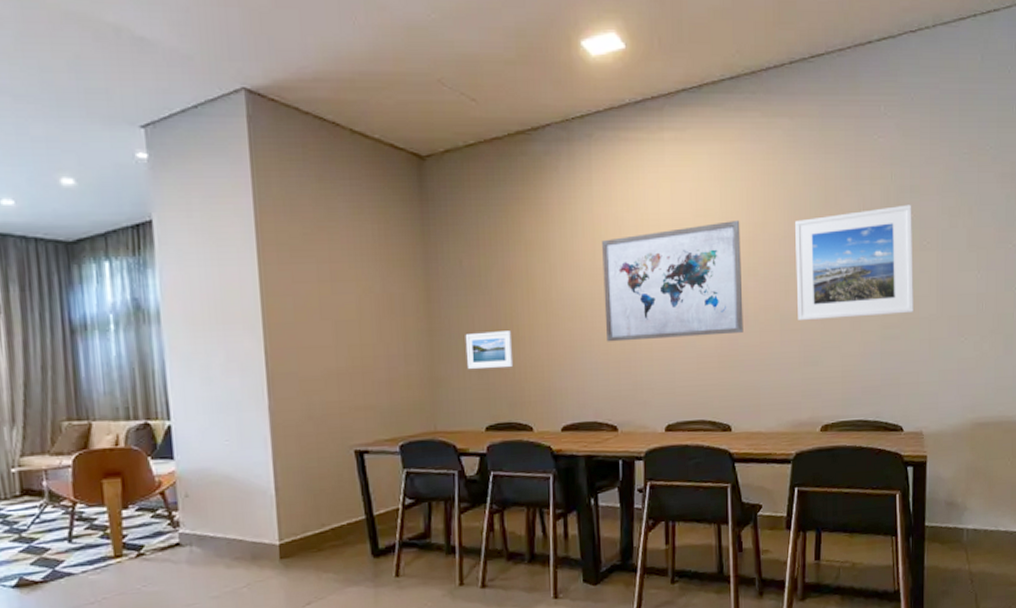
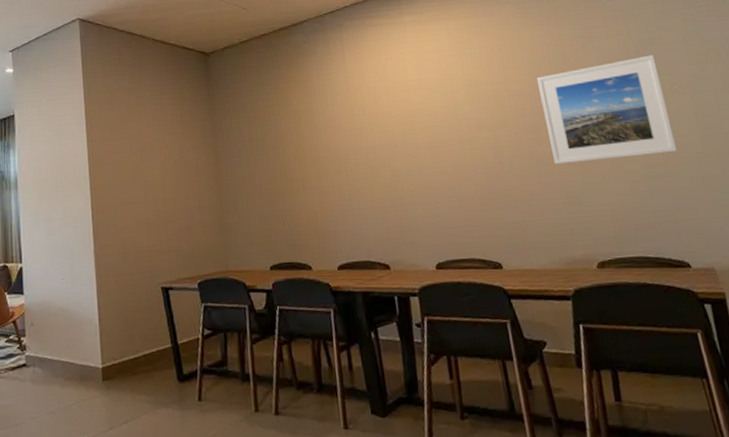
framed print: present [465,331,514,370] -> none [248,184,291,217]
wall art: present [602,219,744,342] -> none [359,80,501,191]

